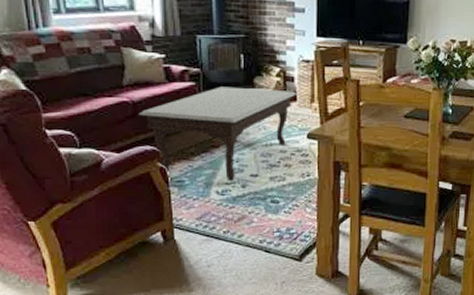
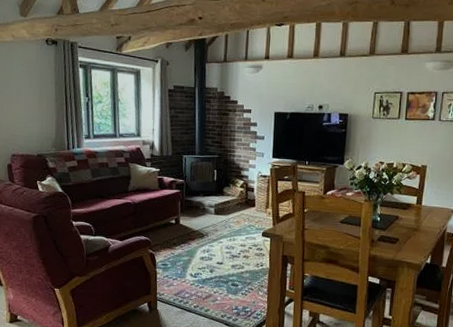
coffee table: present [139,86,296,182] -> none [138,194,255,267]

